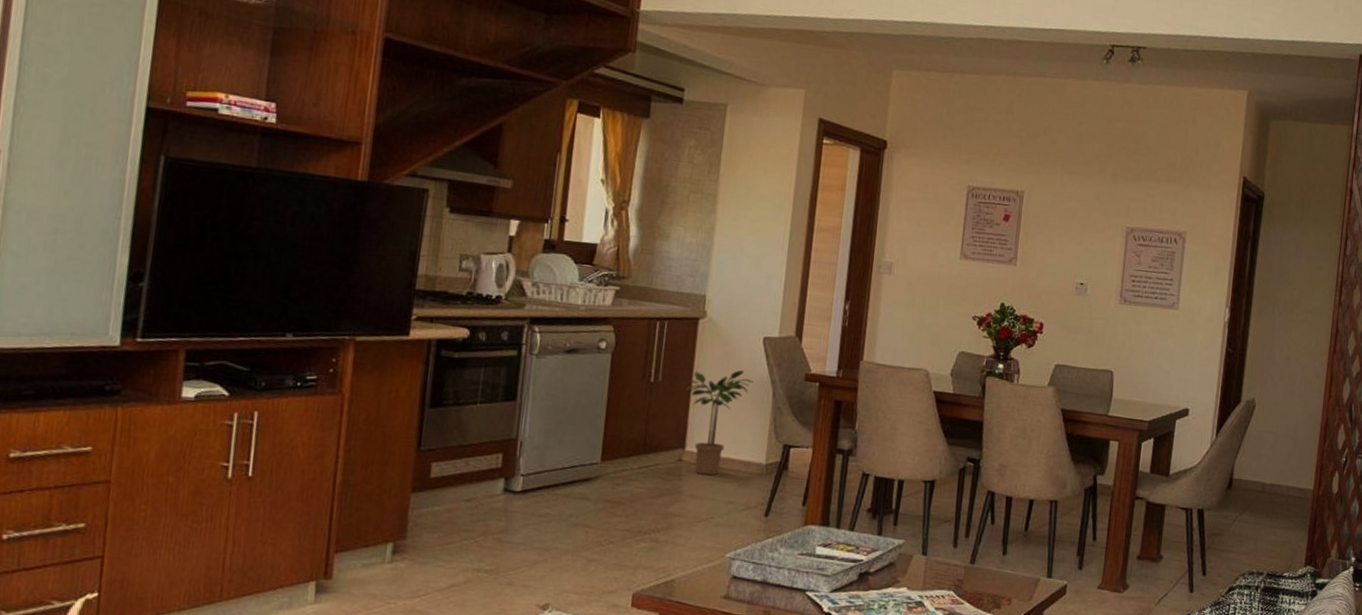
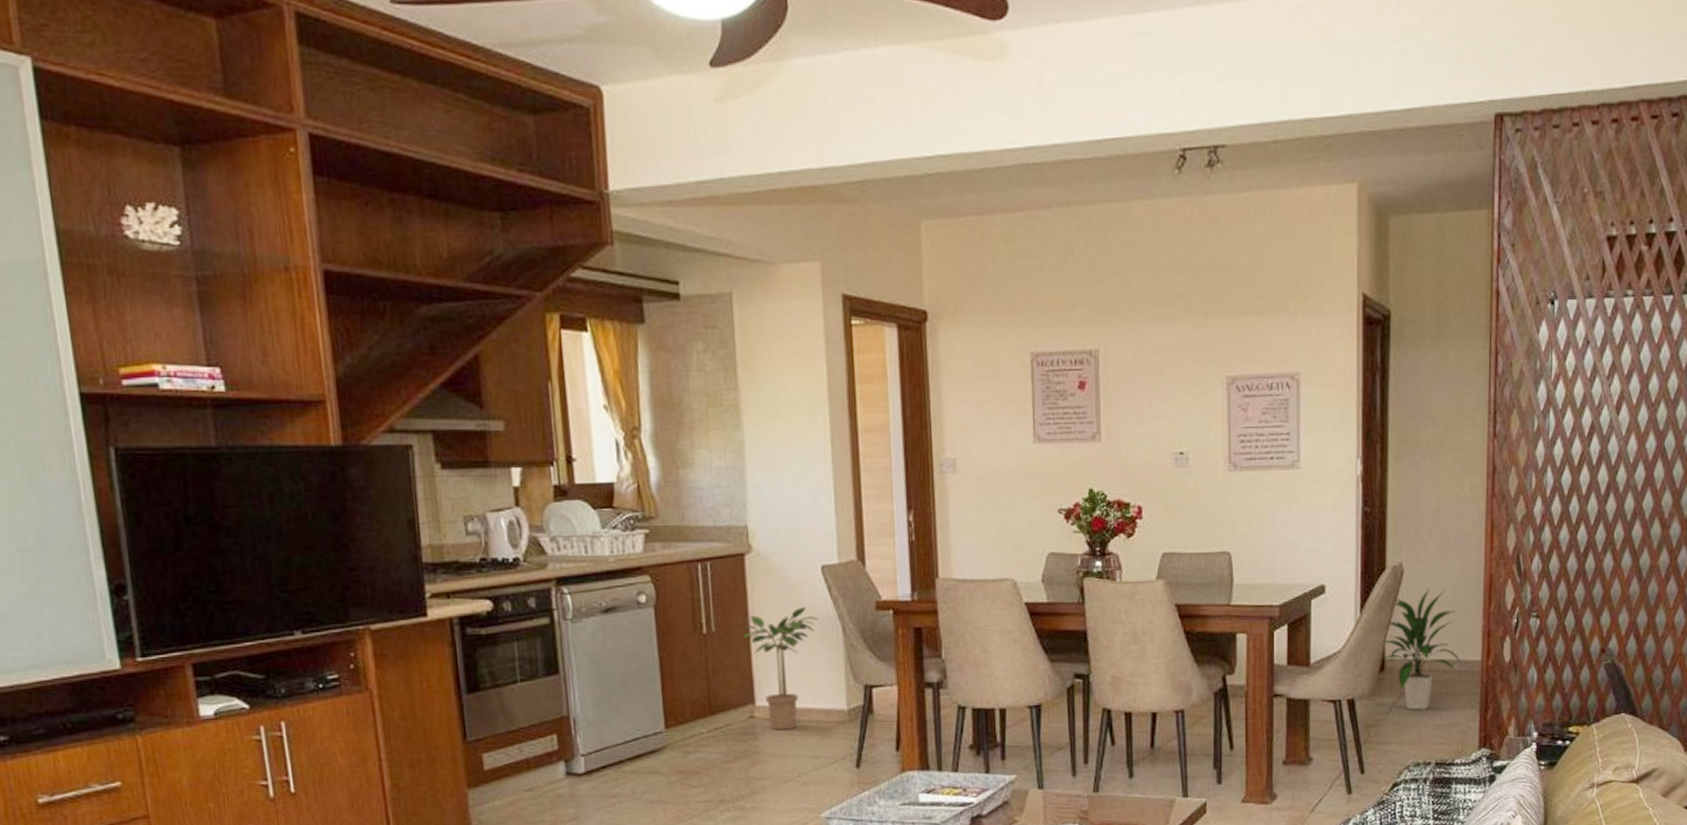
indoor plant: none [1228,421,1297,526] -> present [1380,587,1462,710]

